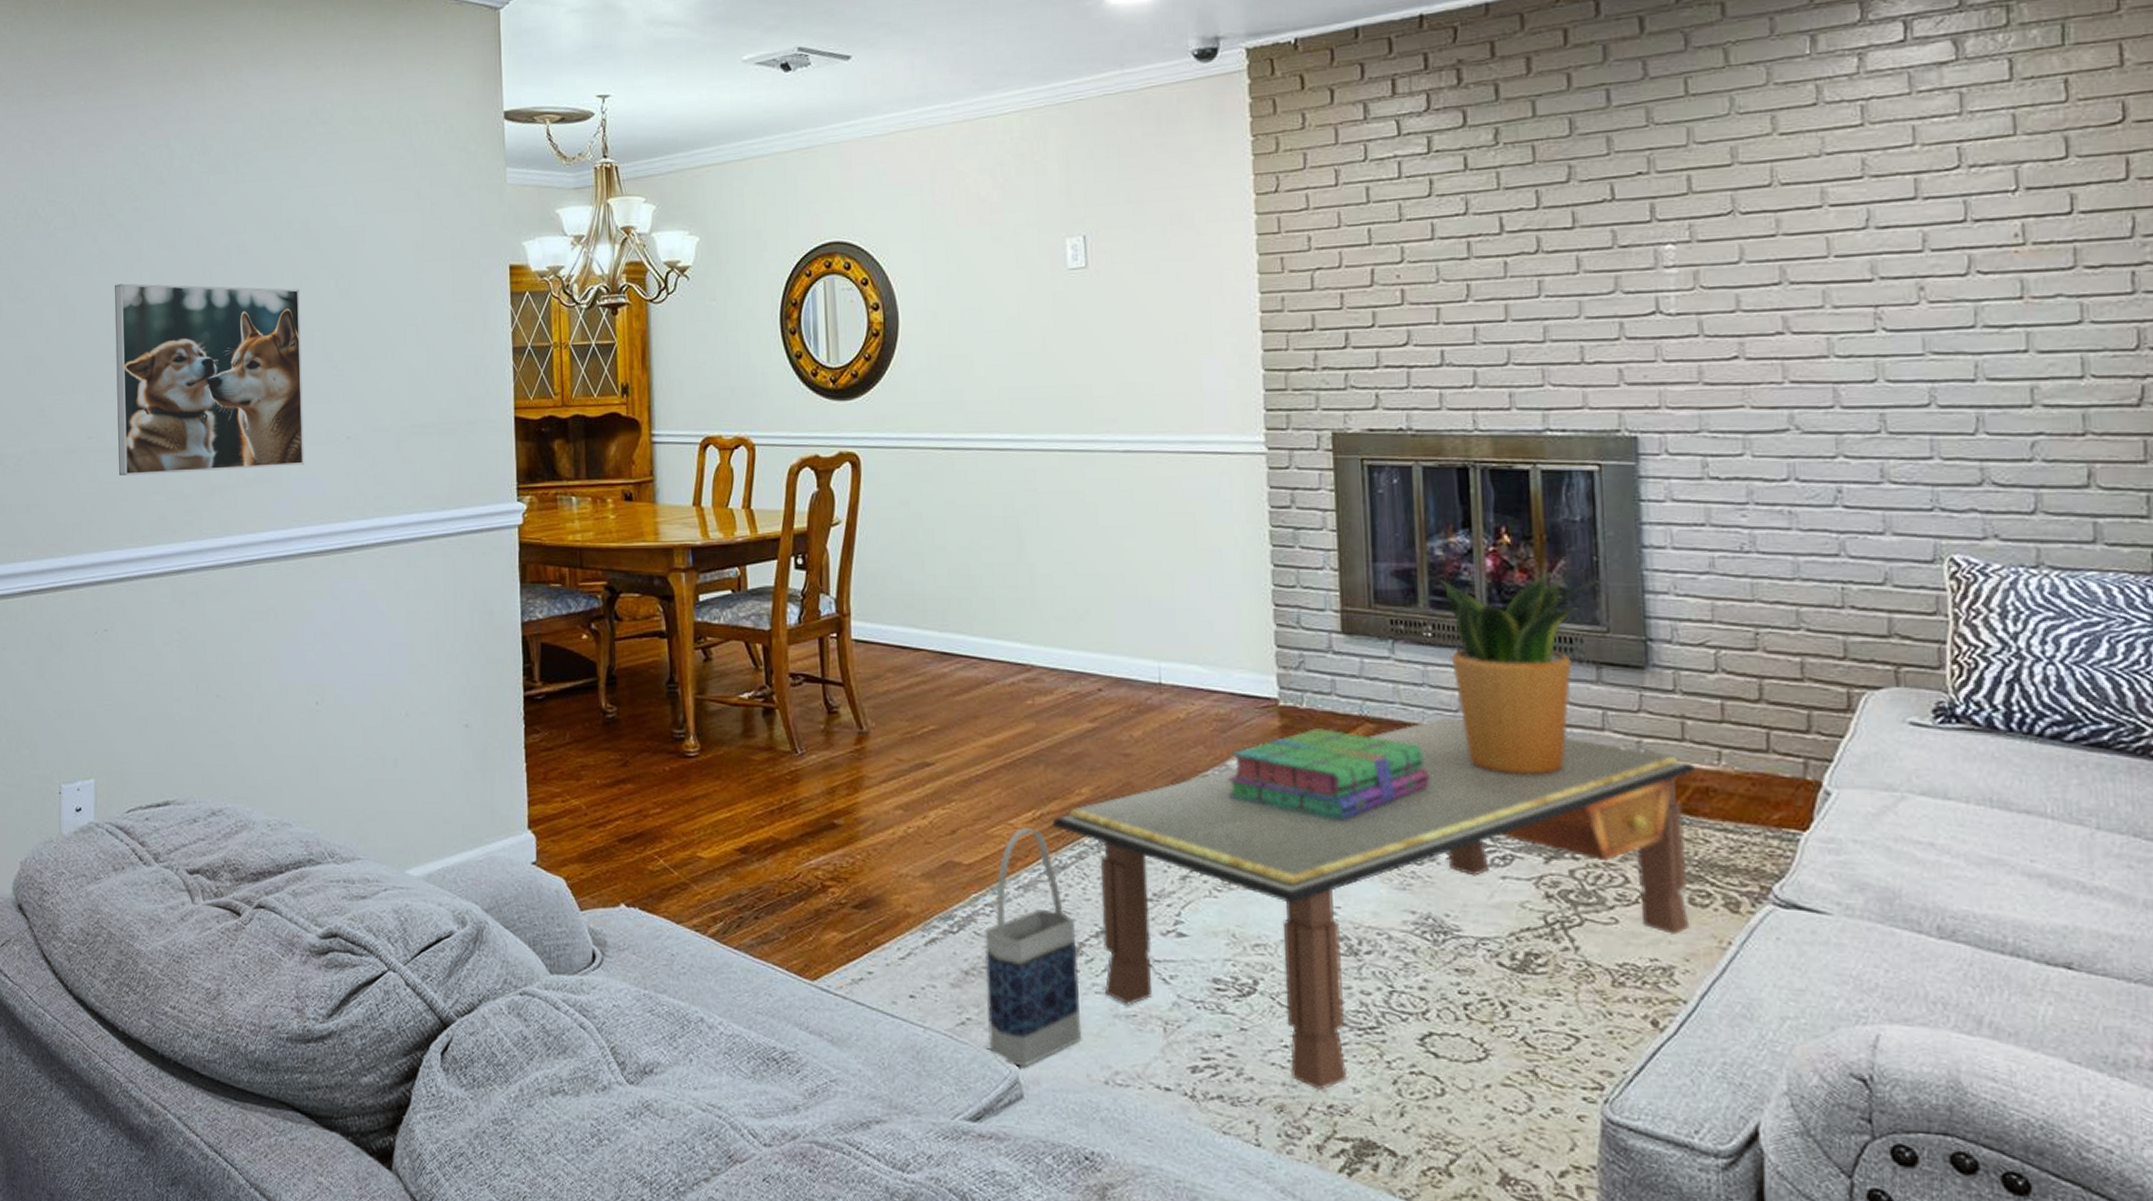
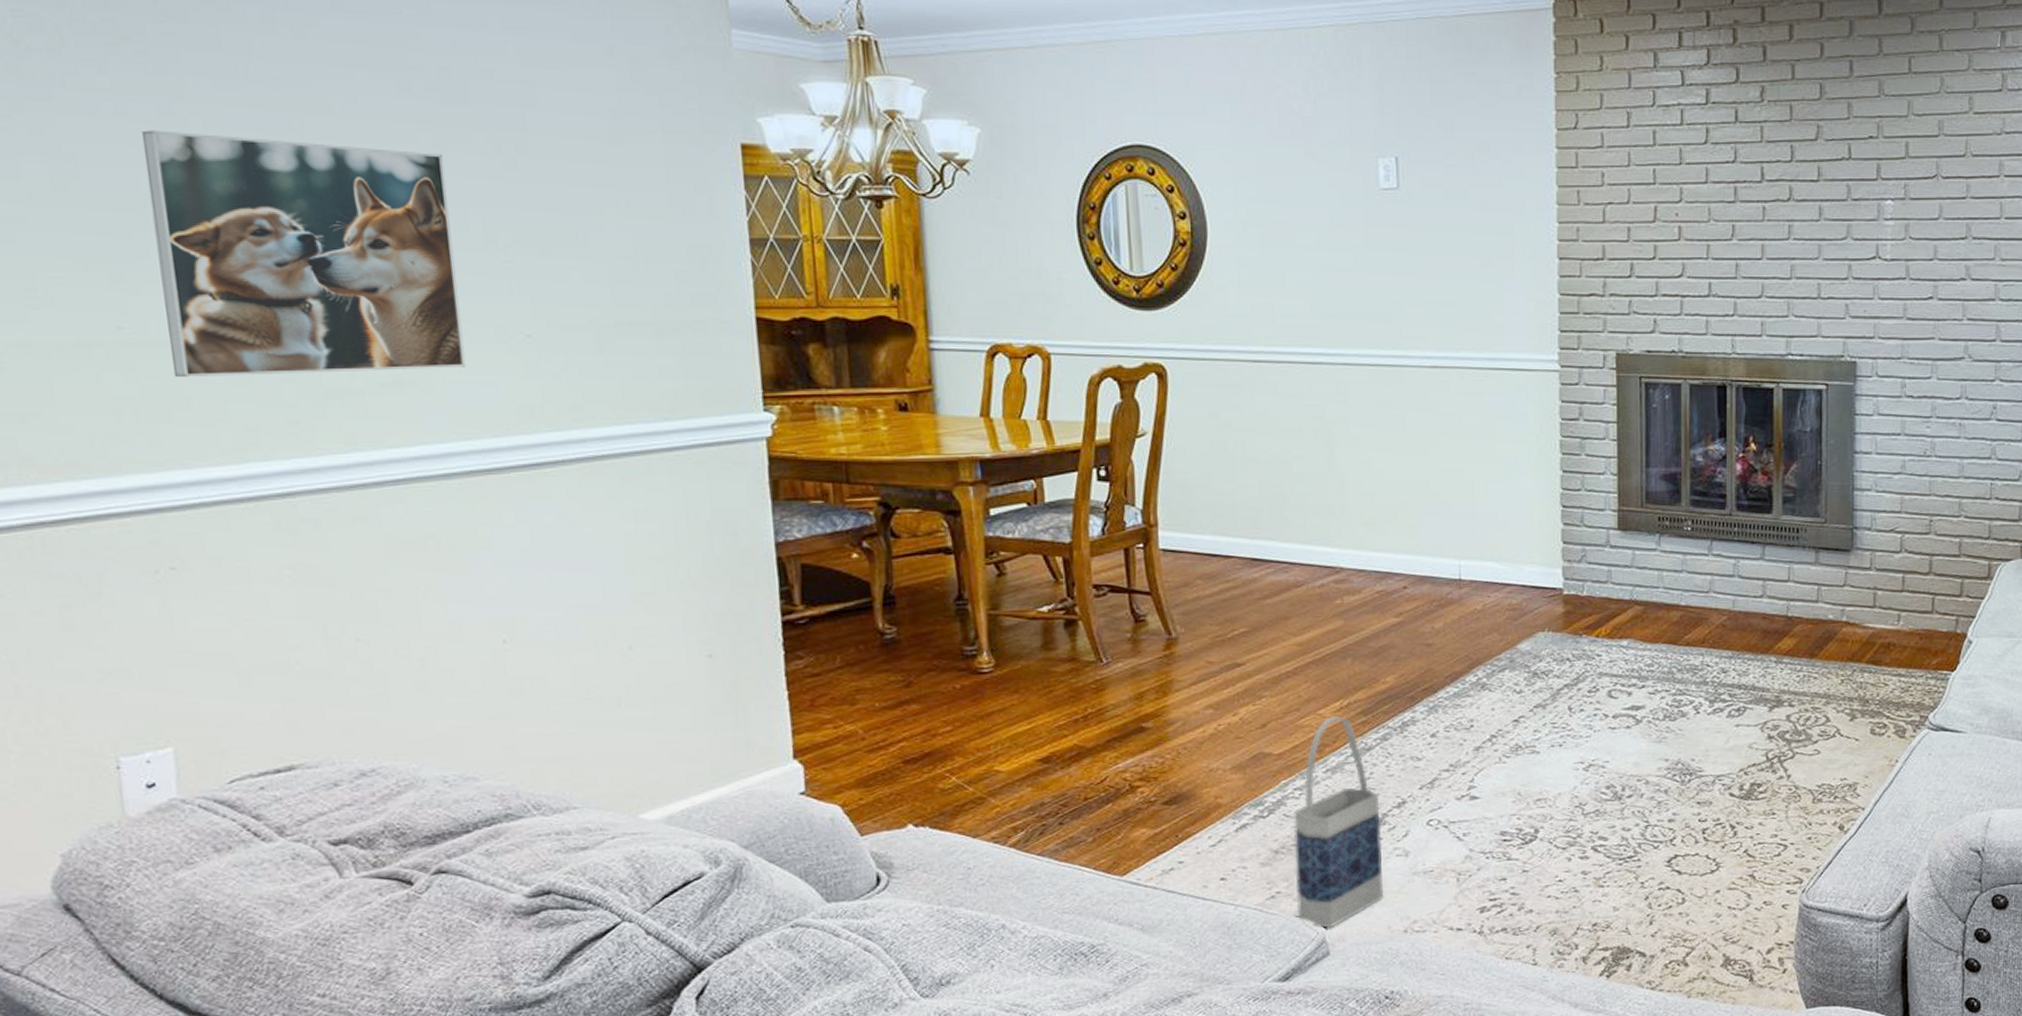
coffee table: present [1052,716,1695,1090] -> none [1358,597,1881,913]
stack of books: present [1227,728,1429,820] -> none [1517,612,1684,689]
potted plant: present [1437,573,1602,775] -> none [1697,475,1824,642]

